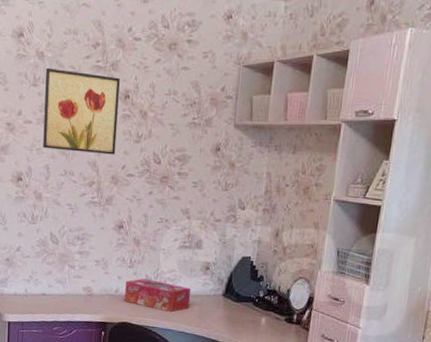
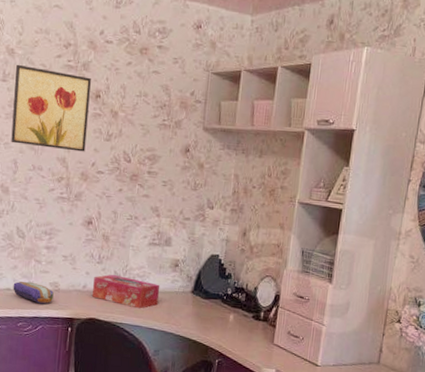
pencil case: none [48,286,87,309] -> present [13,281,54,305]

